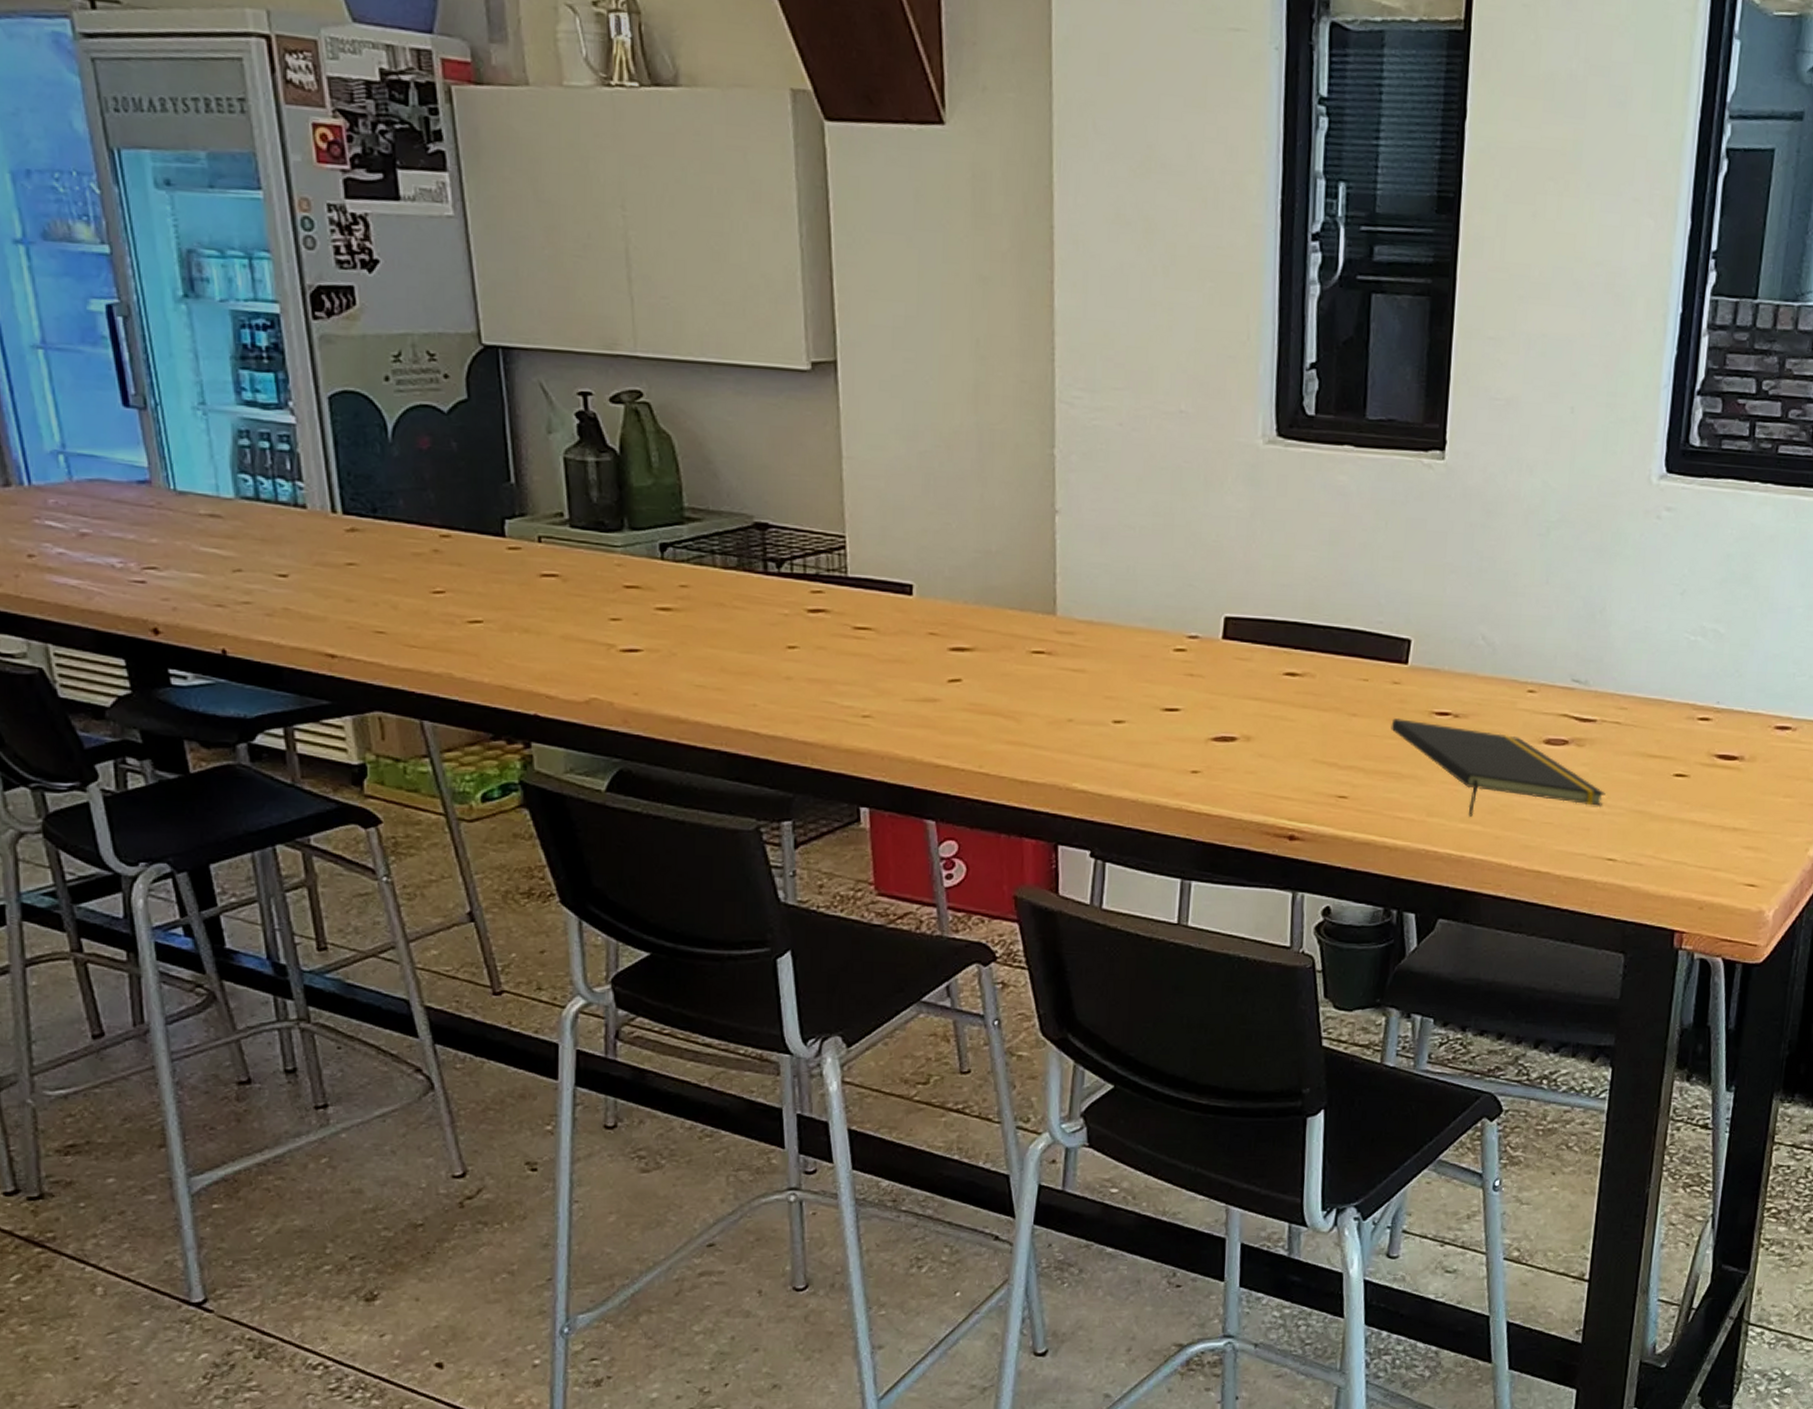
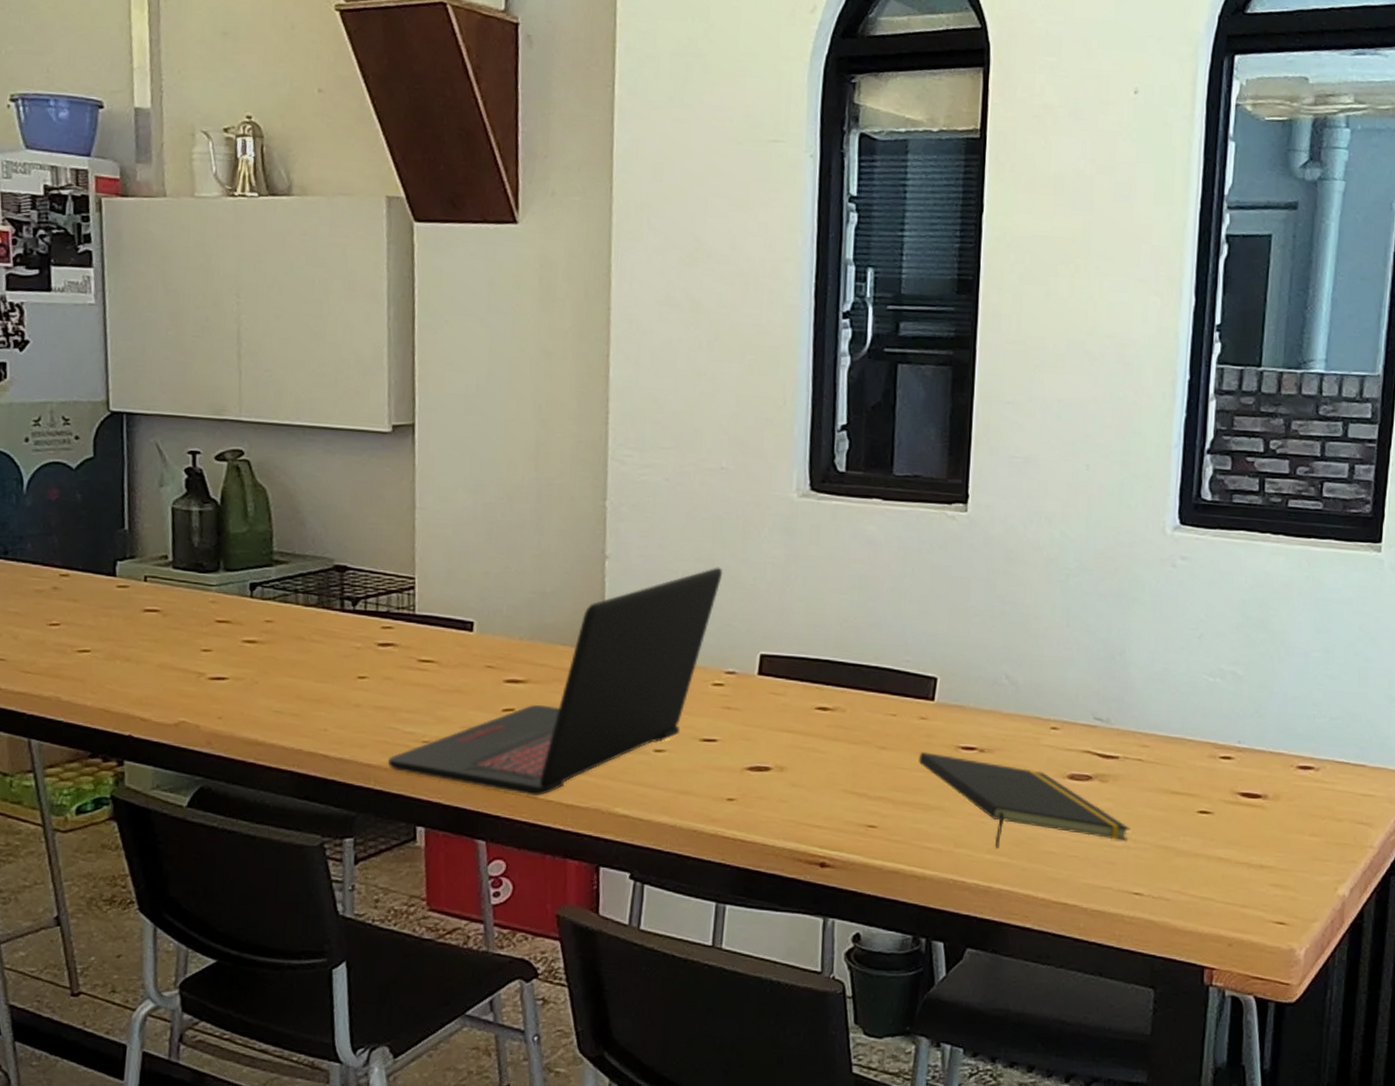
laptop: none [825,522,1183,773] -> present [387,567,722,797]

